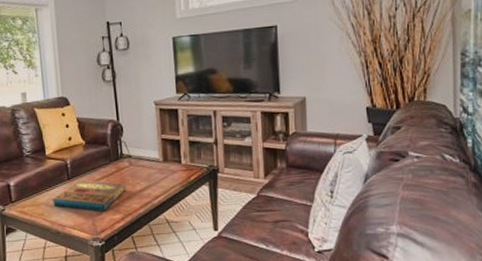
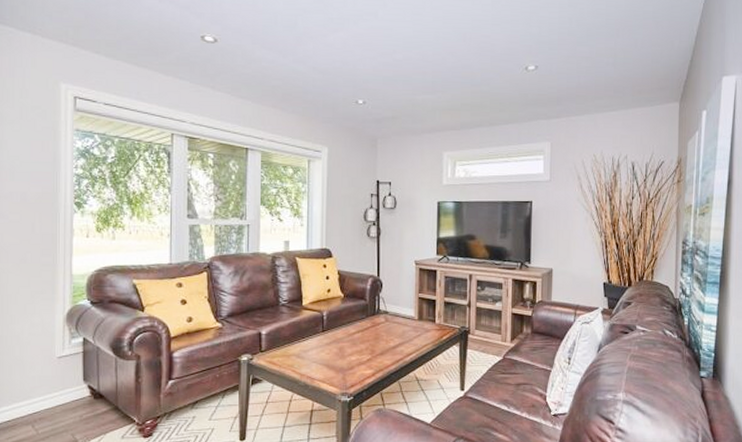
pizza box: present [53,179,126,212] -> none [304,333,379,367]

